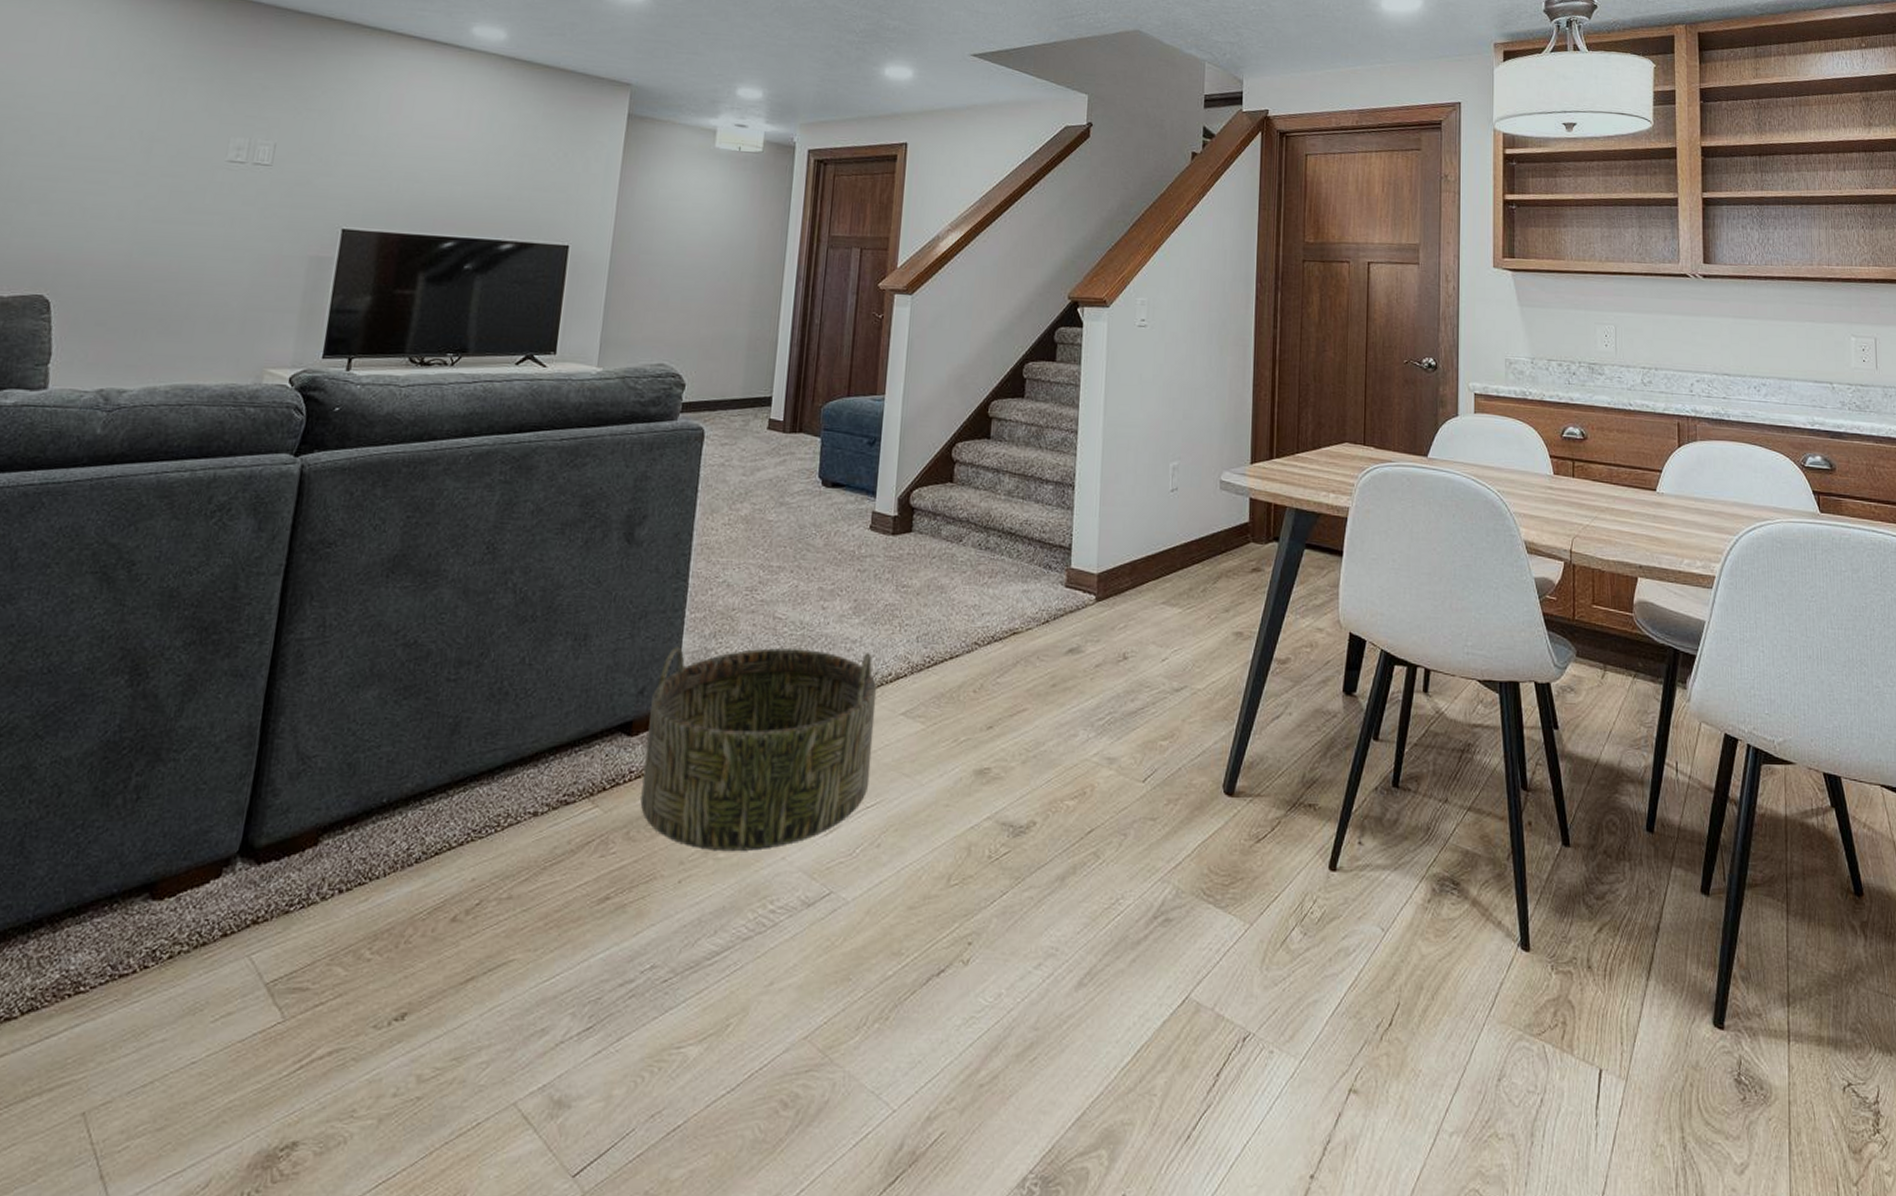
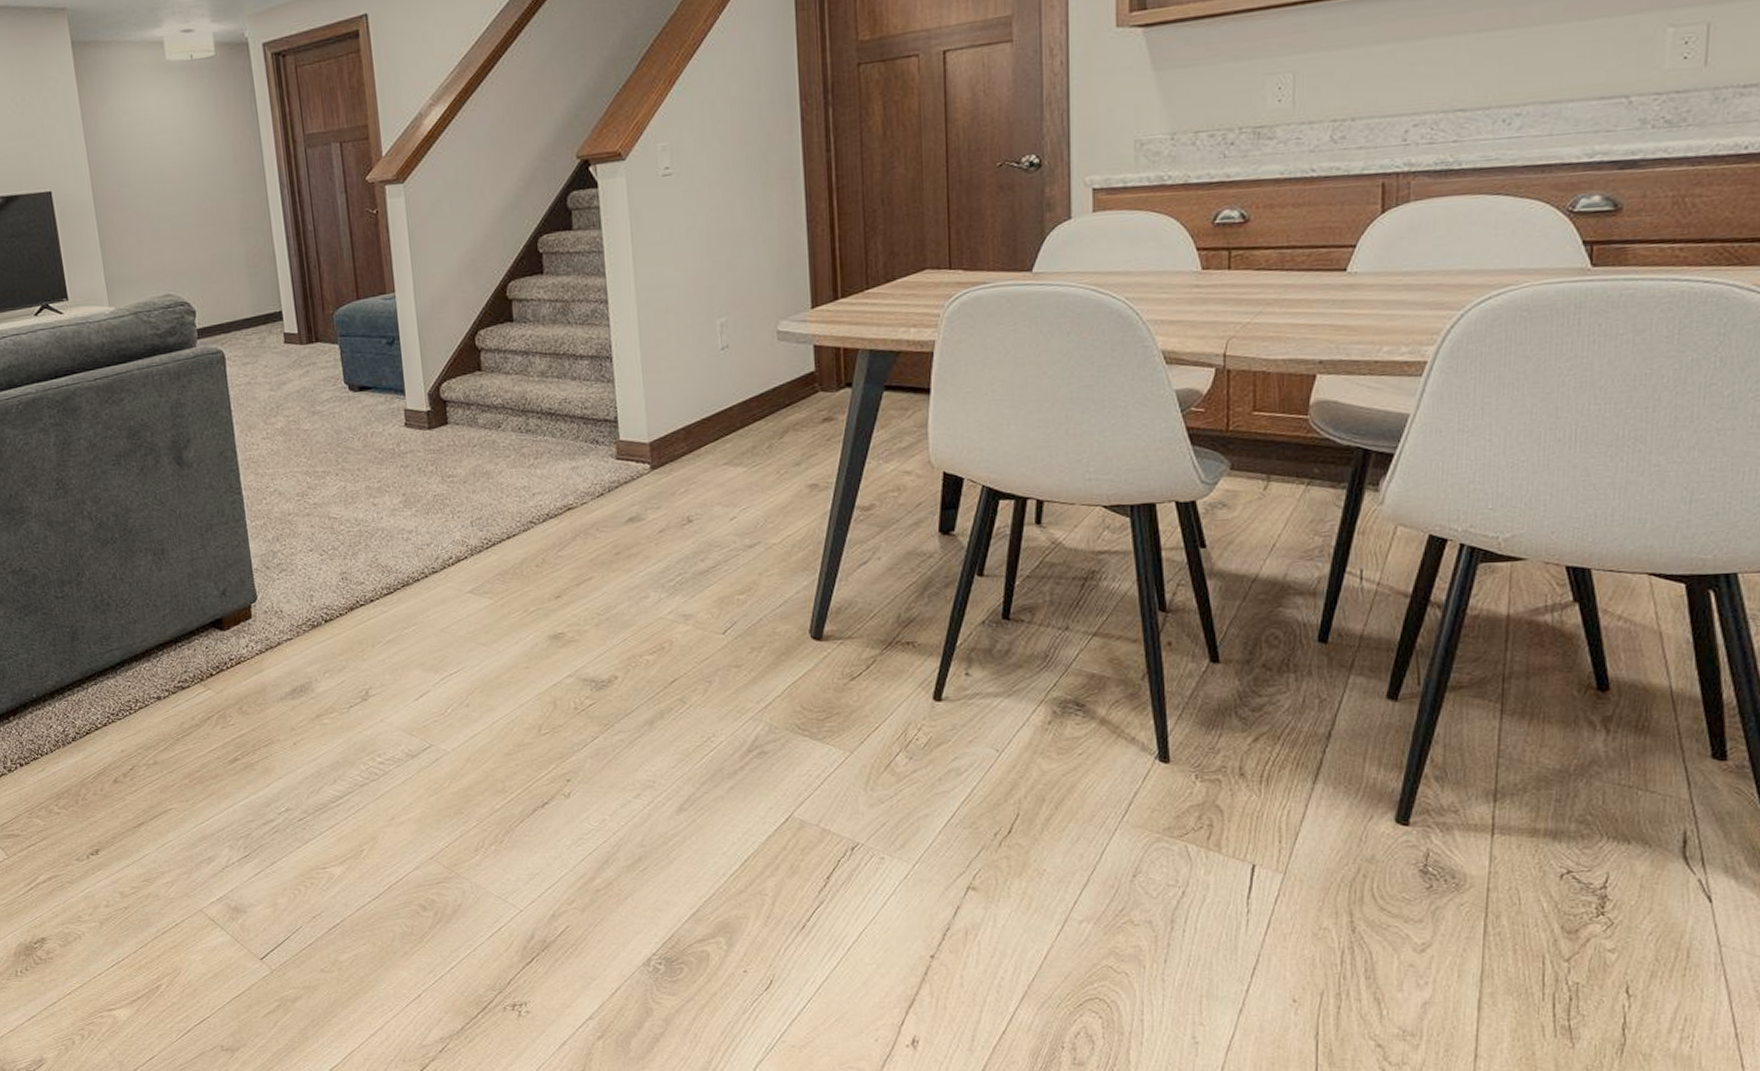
basket: present [640,647,877,851] -> none [234,541,449,718]

